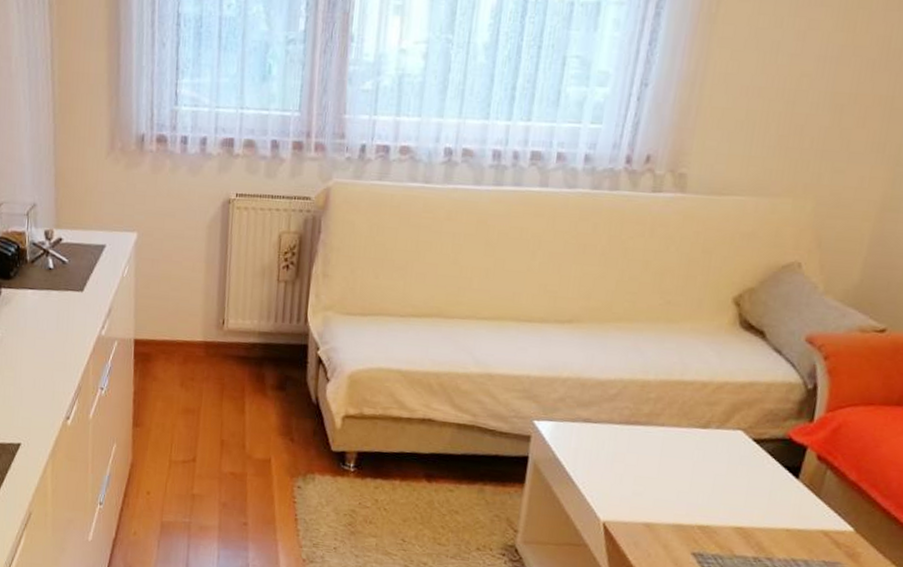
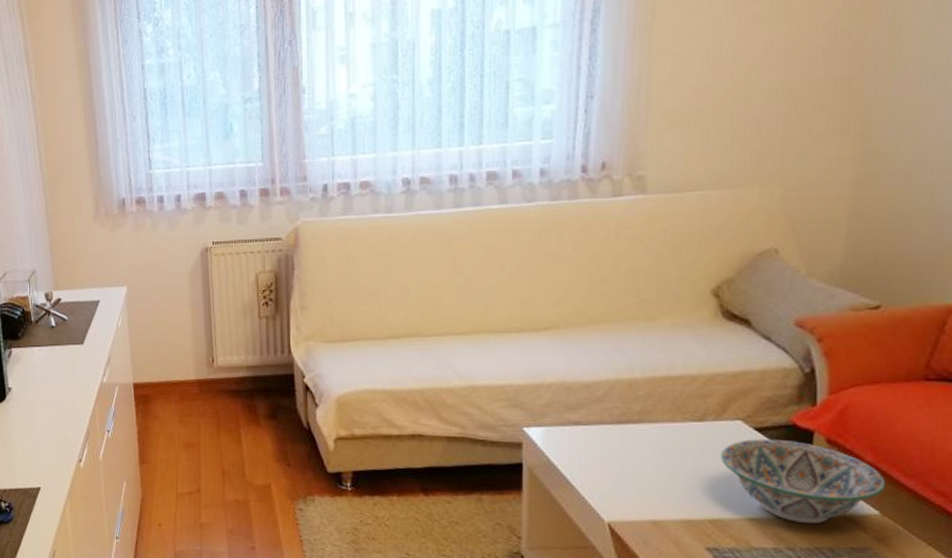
decorative bowl: none [718,449,865,537] -> present [721,438,886,524]

